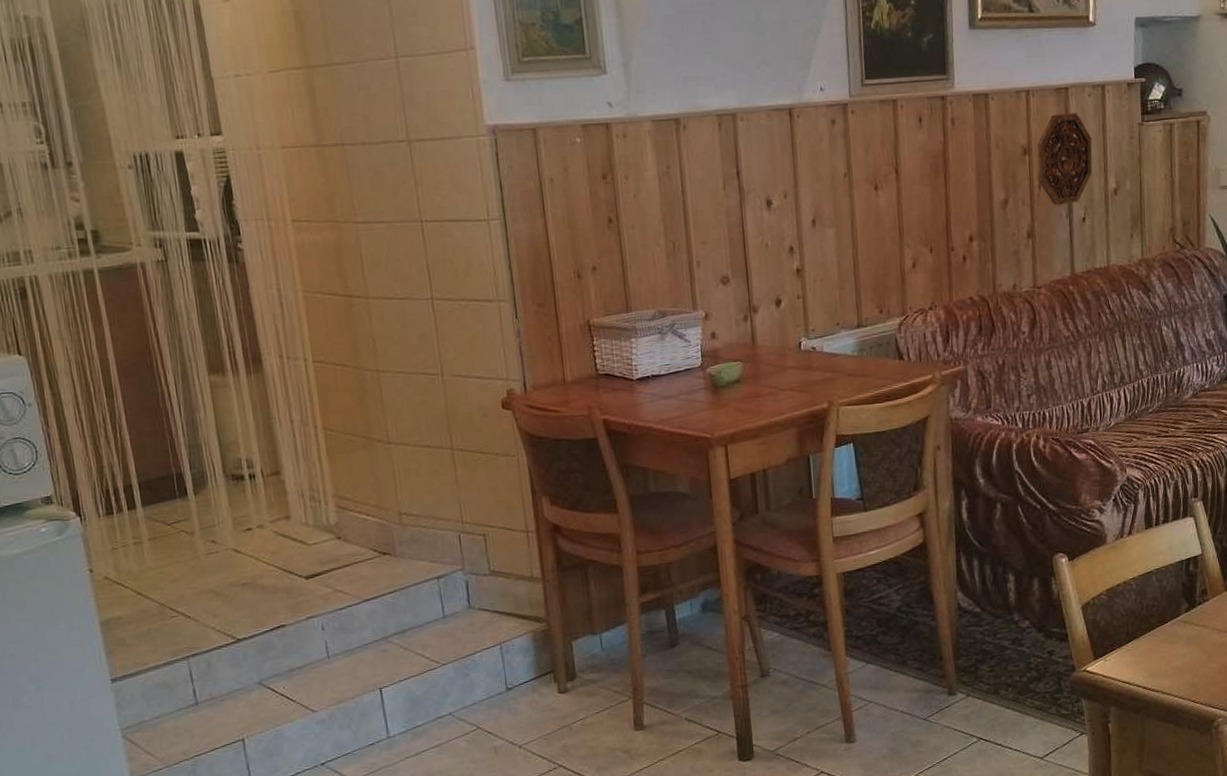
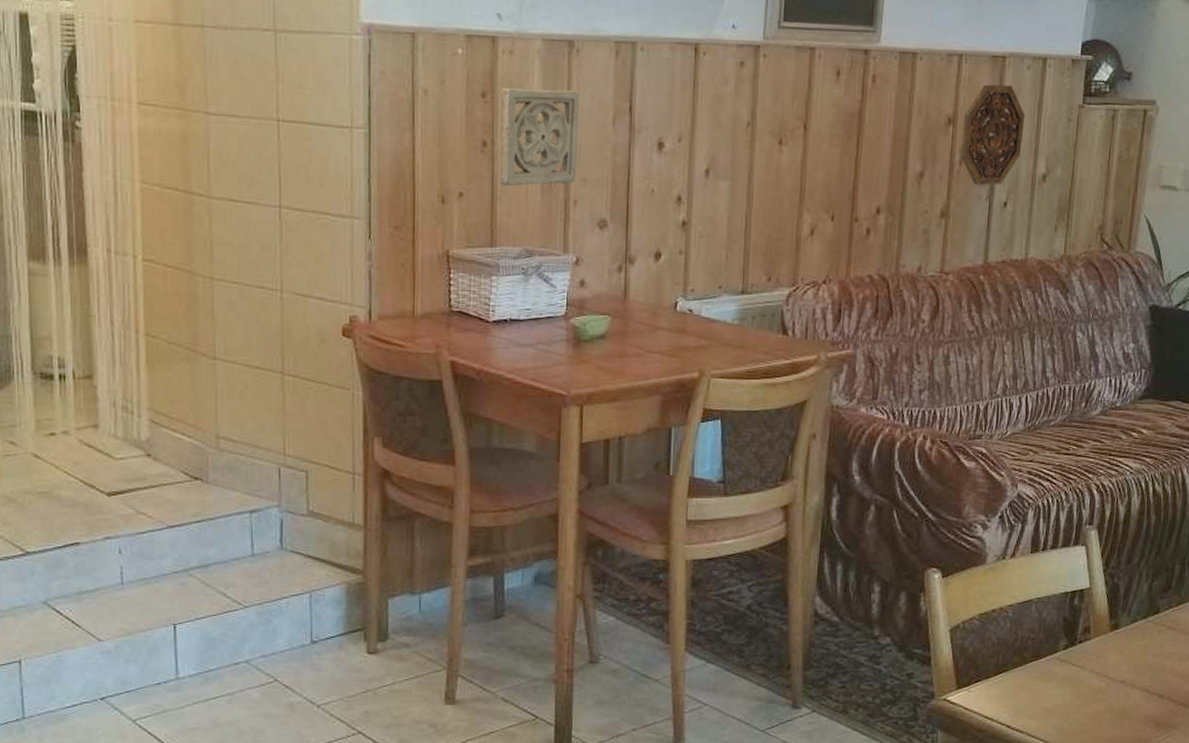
wall ornament: none [620,162,696,256] -> present [501,87,580,186]

